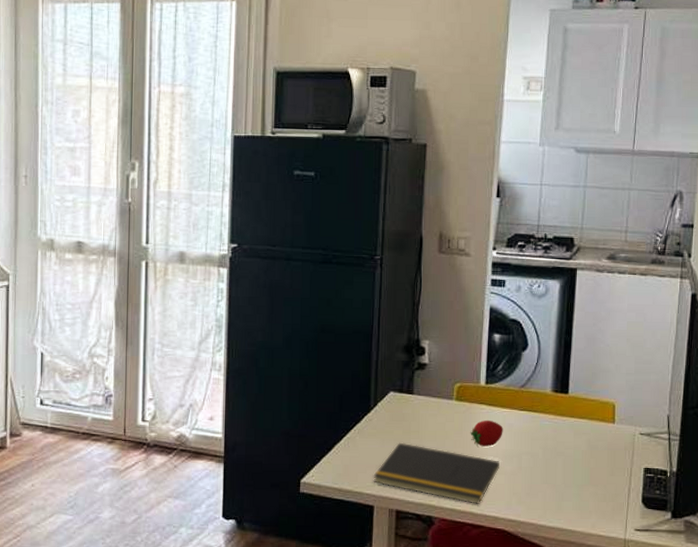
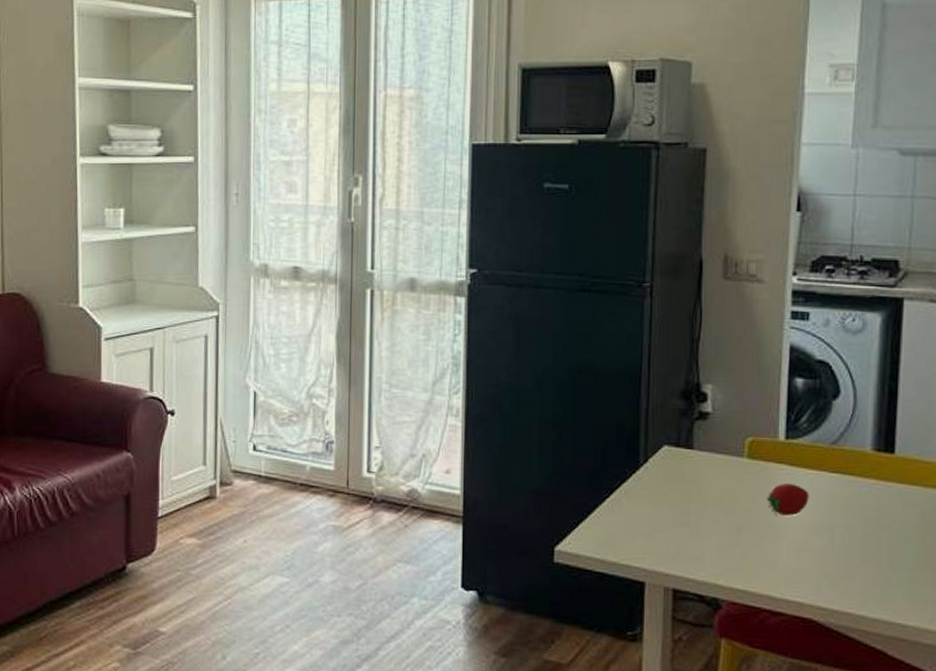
notepad: present [373,442,501,504] -> none [644,507,806,586]

